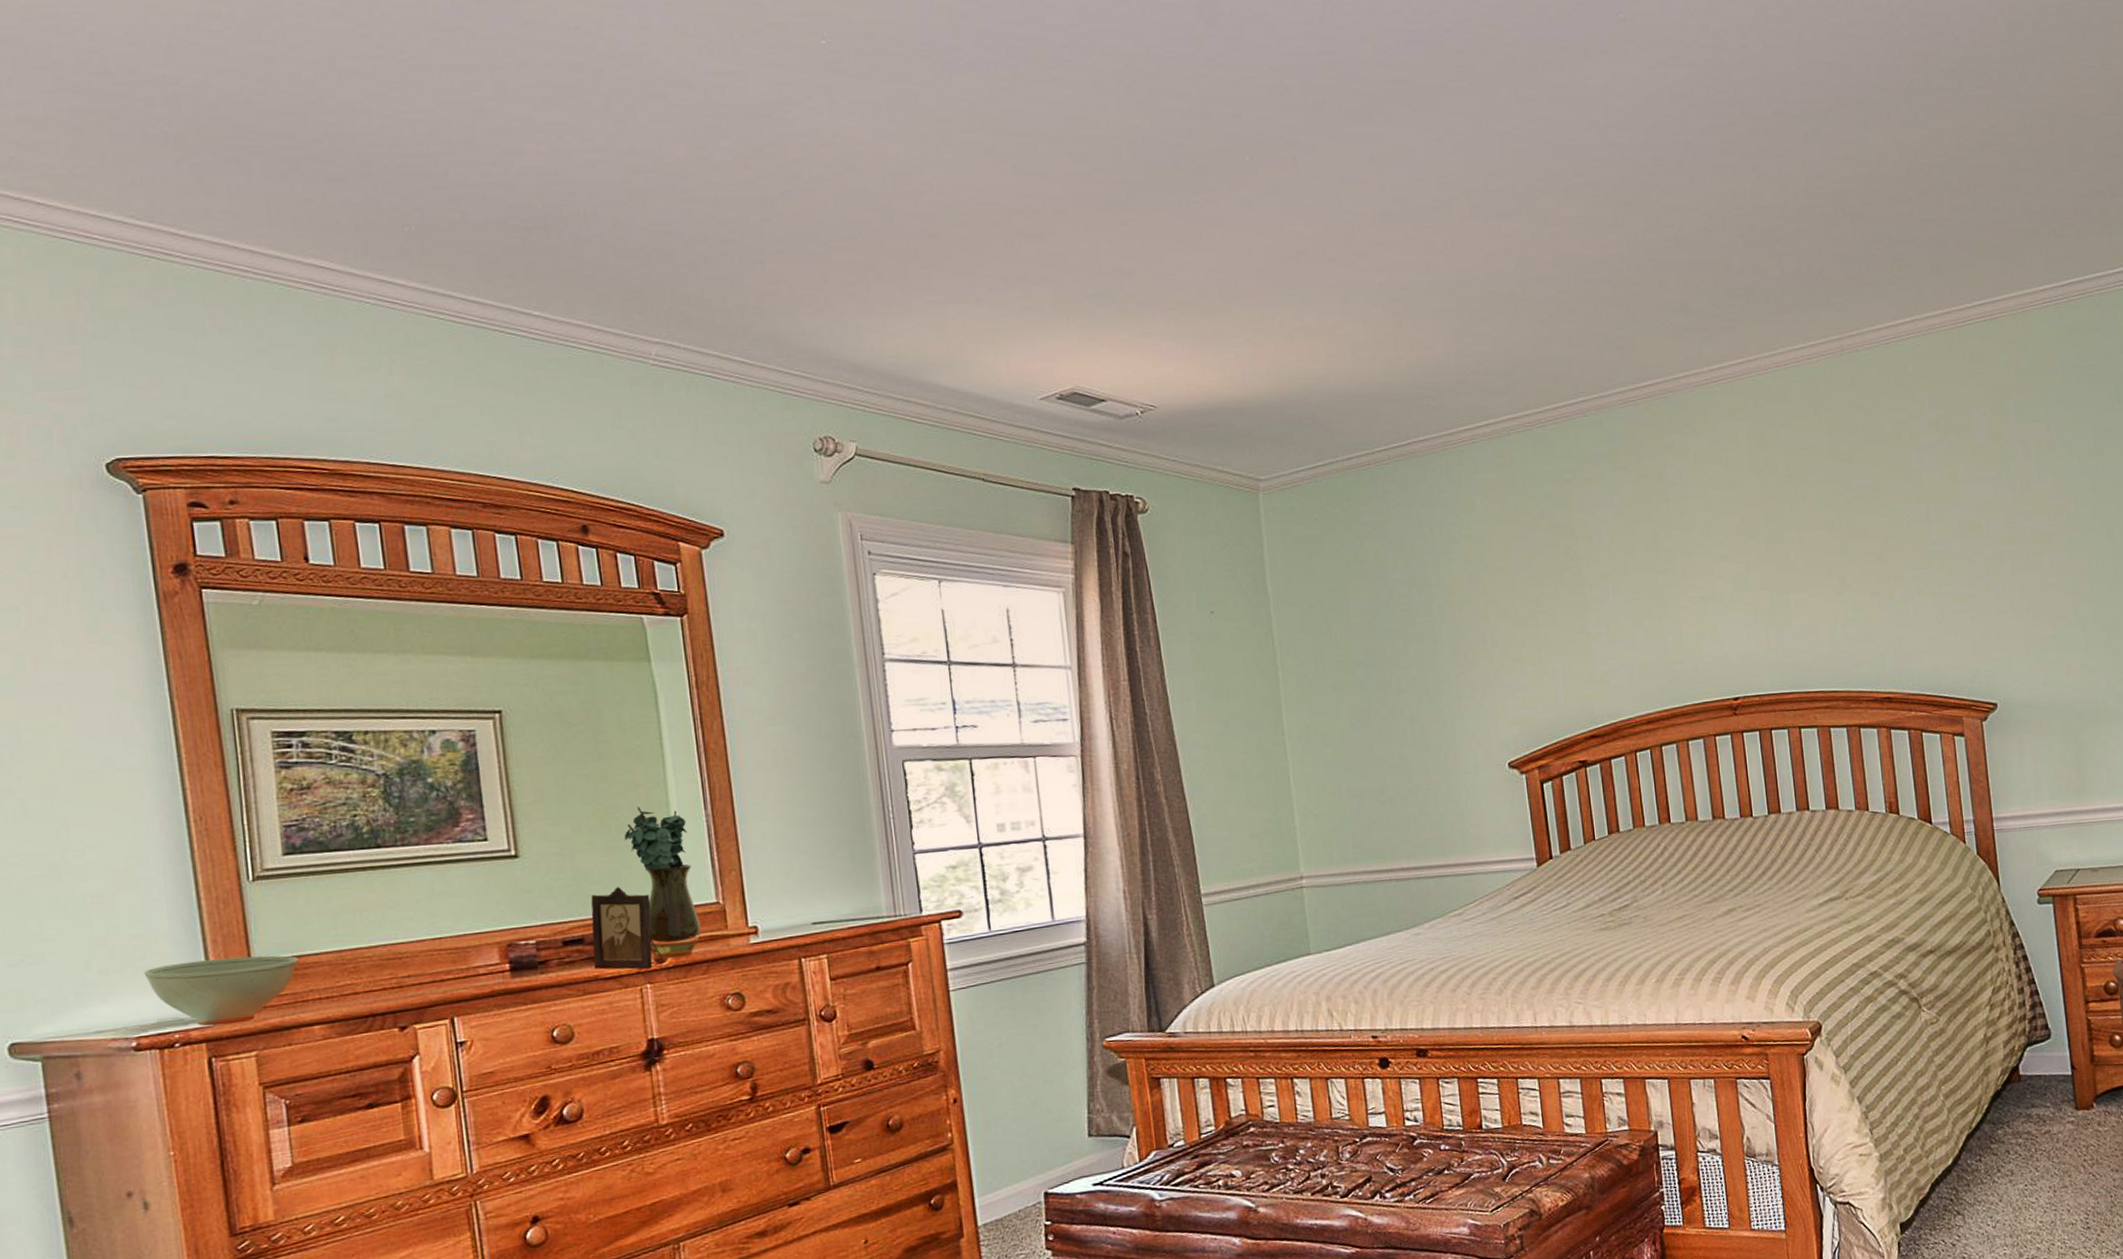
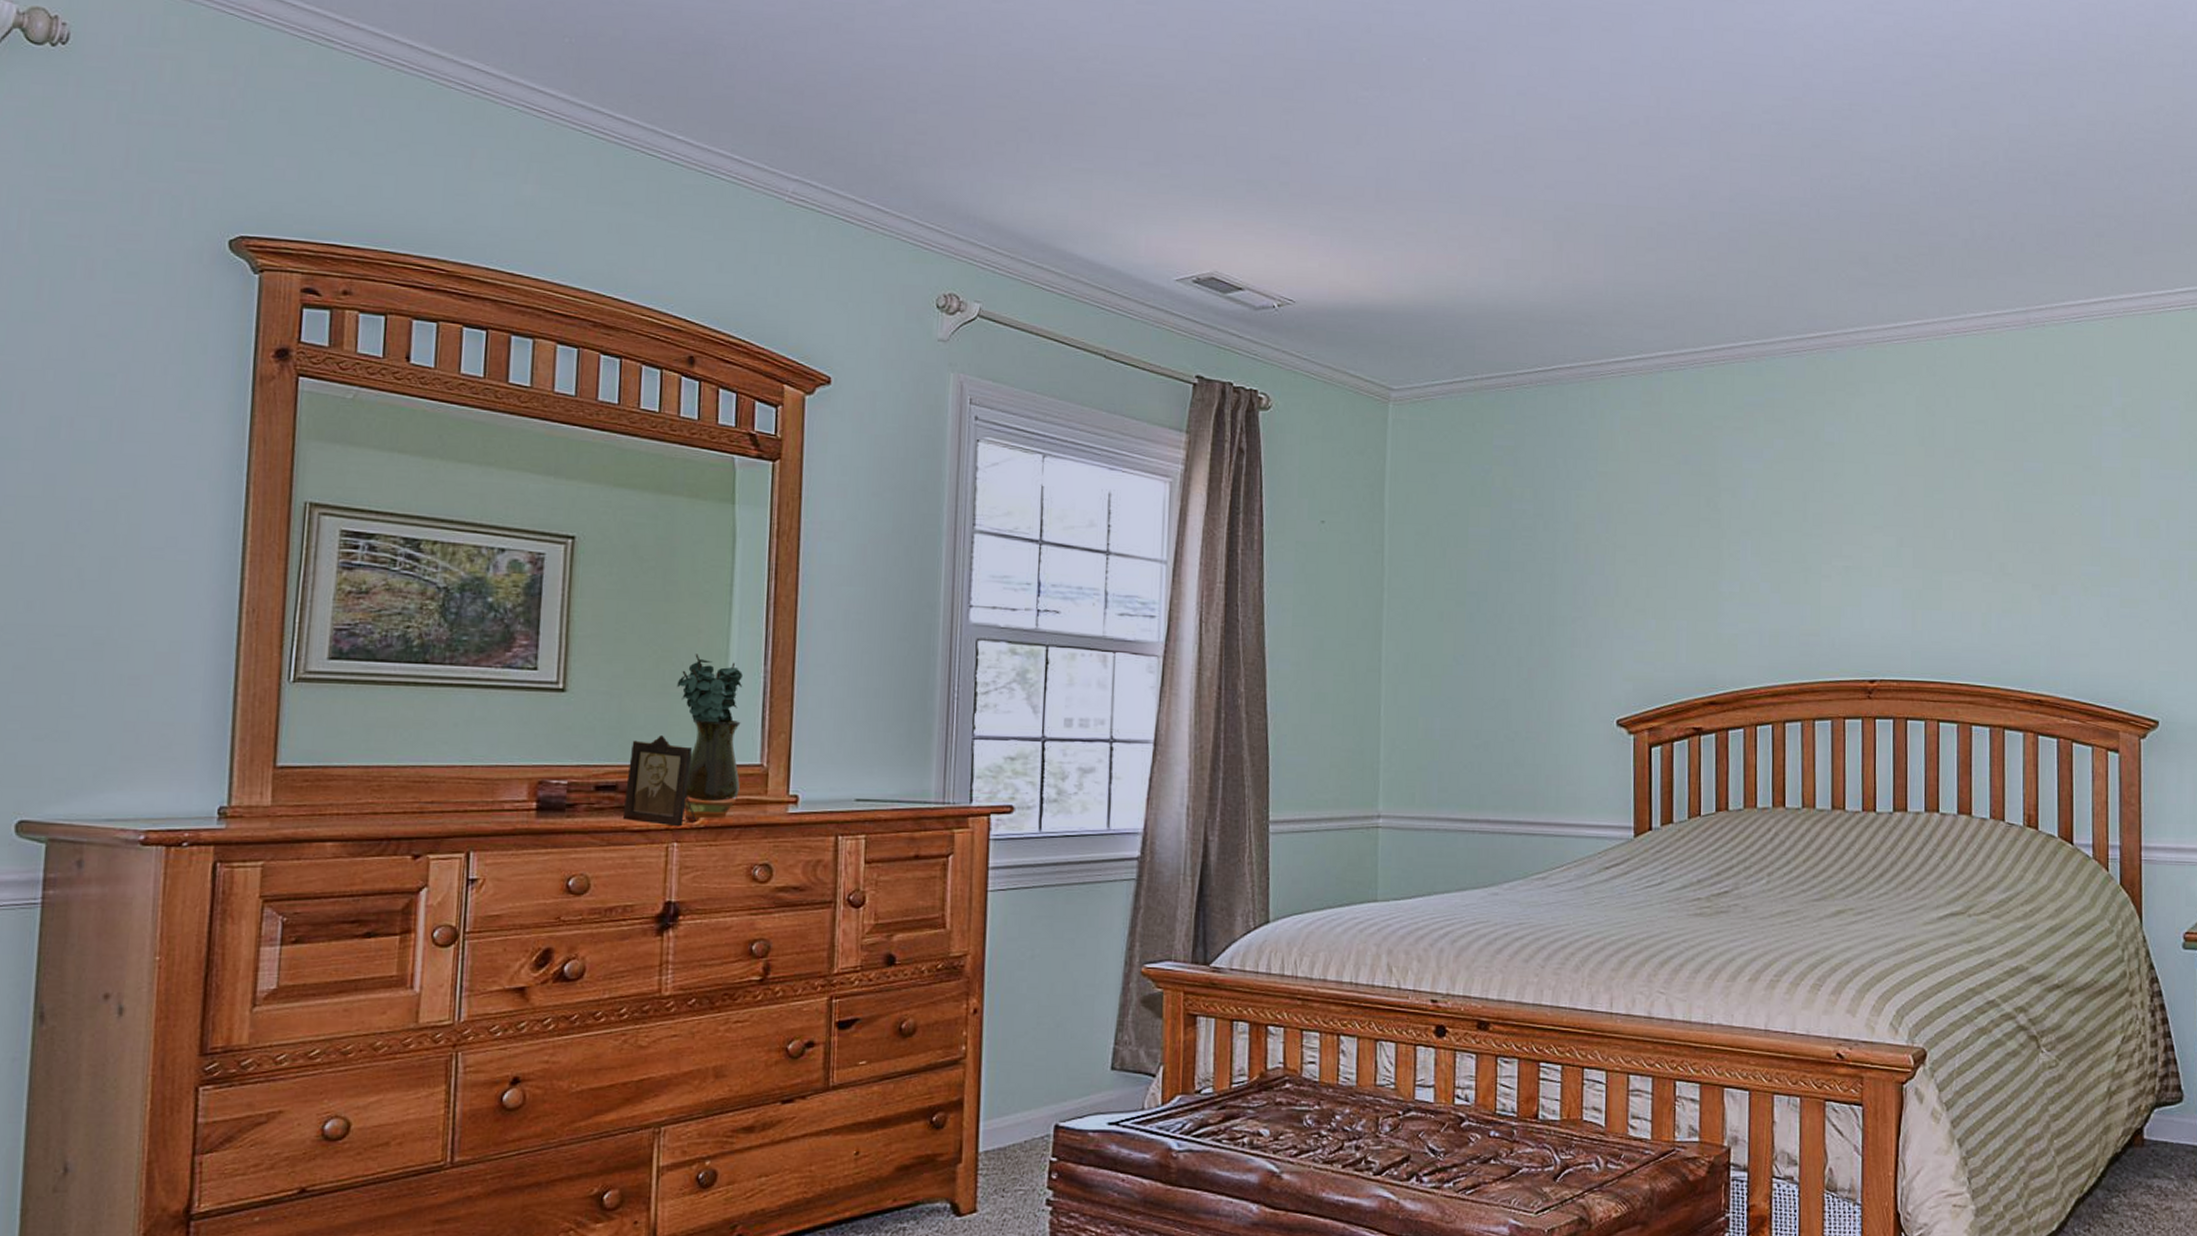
bowl: present [144,955,298,1027] -> none [166,758,324,830]

